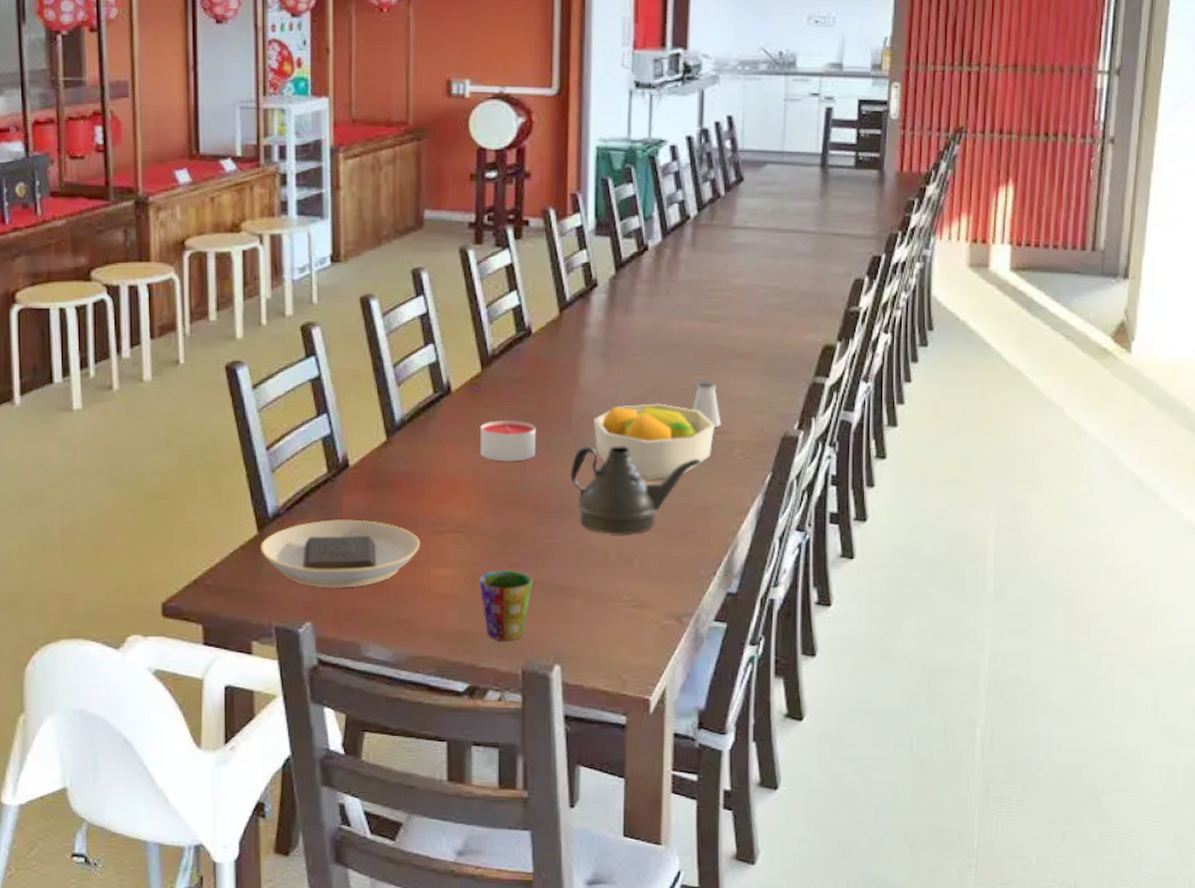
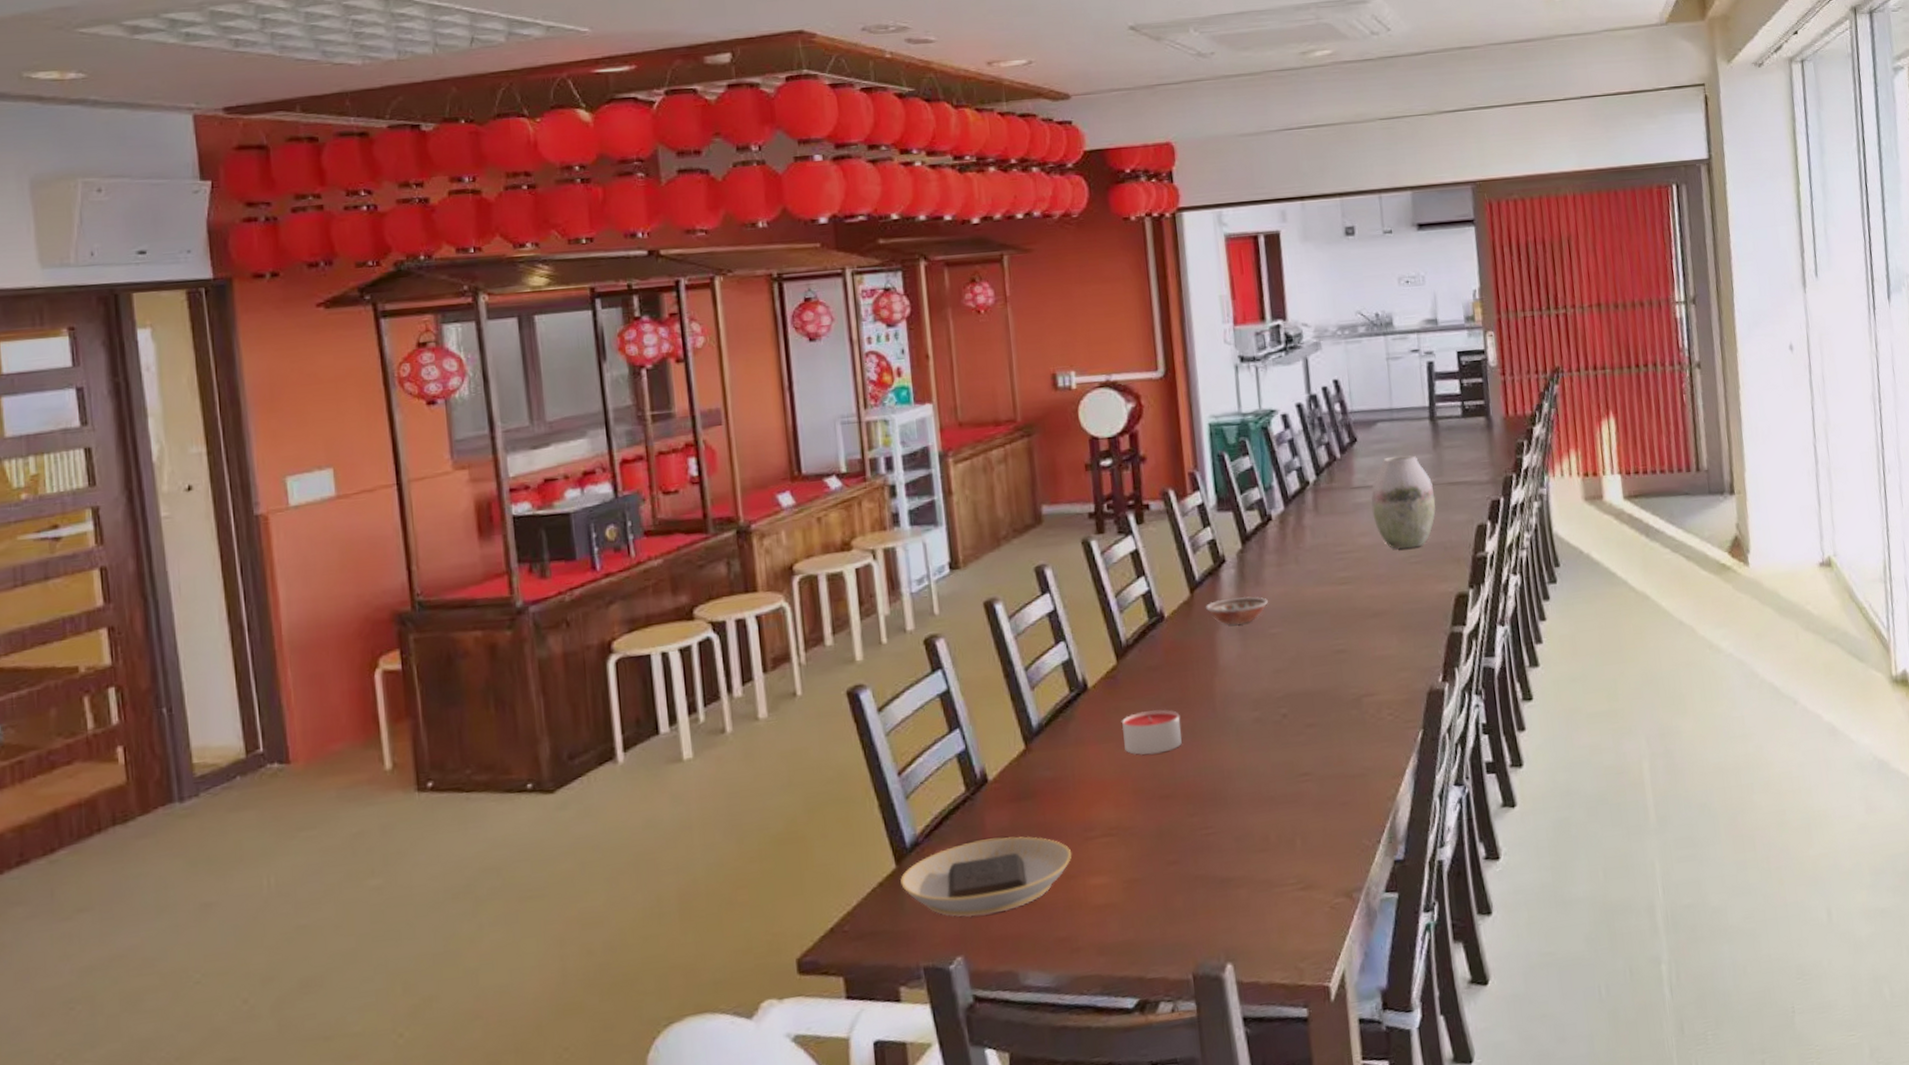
cup: present [479,570,533,641] -> none [1138,868,1194,947]
teapot: present [571,446,700,534] -> none [1219,722,1350,816]
bowl: none [572,321,634,348] -> present [1205,596,1268,625]
fruit bowl: present [594,403,715,479] -> none [1237,673,1361,753]
saltshaker: present [692,380,721,427] -> none [1335,643,1366,690]
vase: none [750,200,815,294] -> present [1371,455,1436,549]

